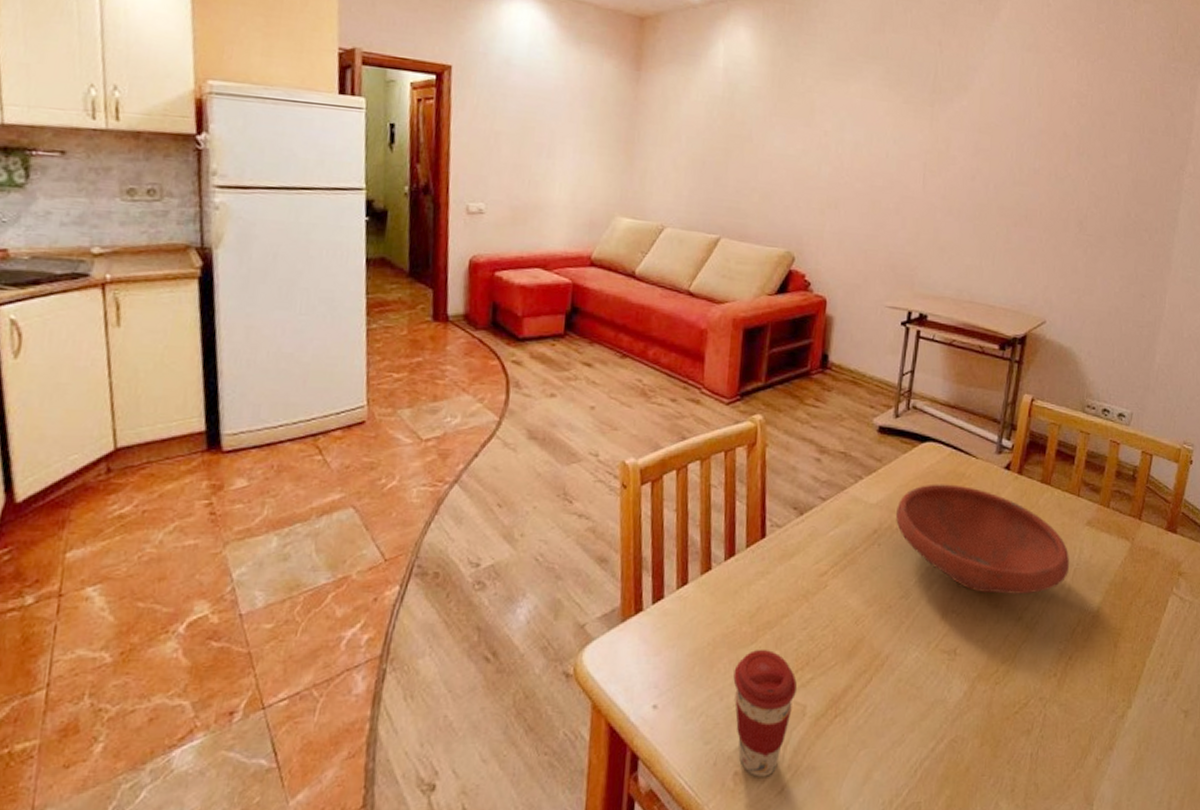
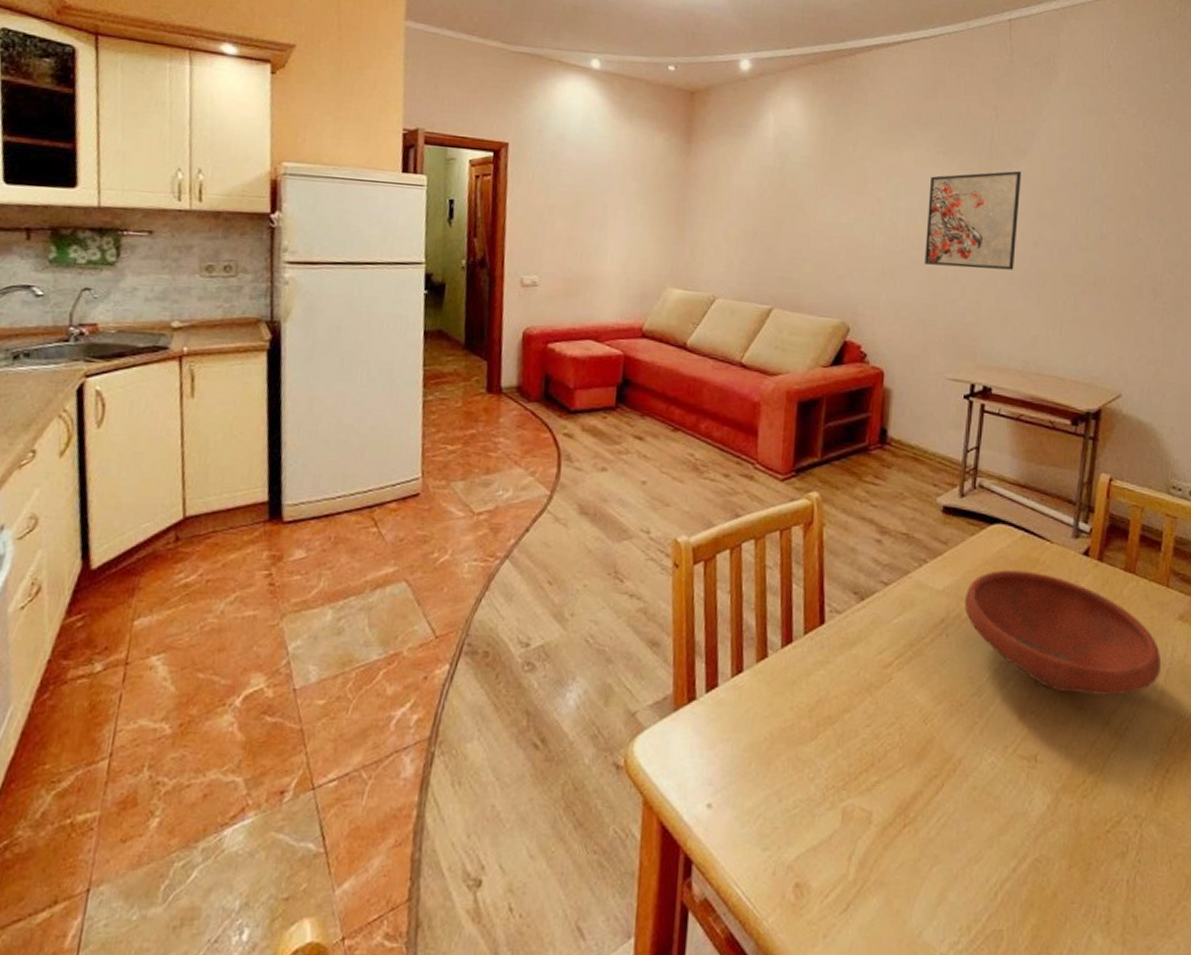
coffee cup: present [733,649,798,777] -> none [792,746,862,891]
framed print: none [868,105,963,203] -> present [925,170,1022,270]

